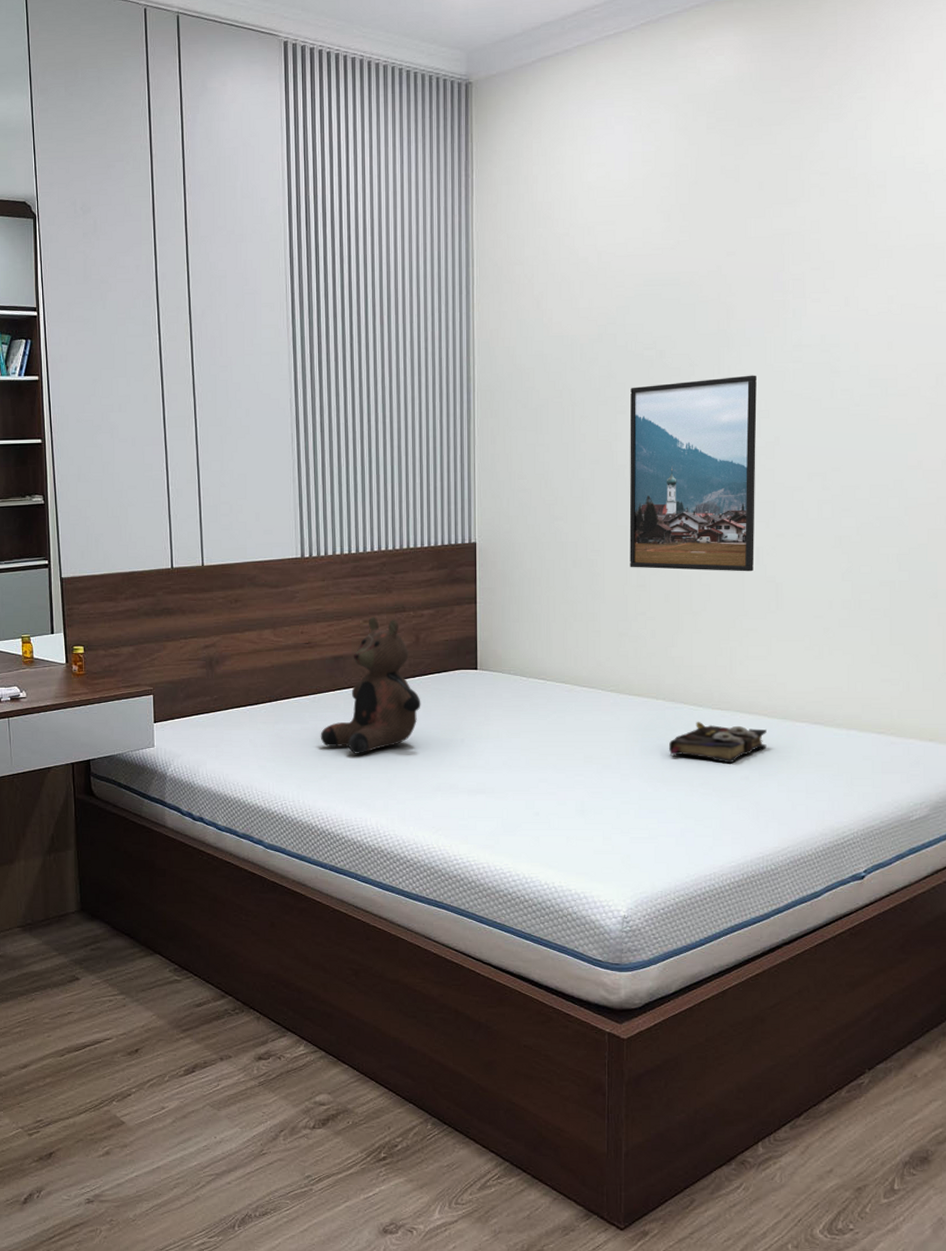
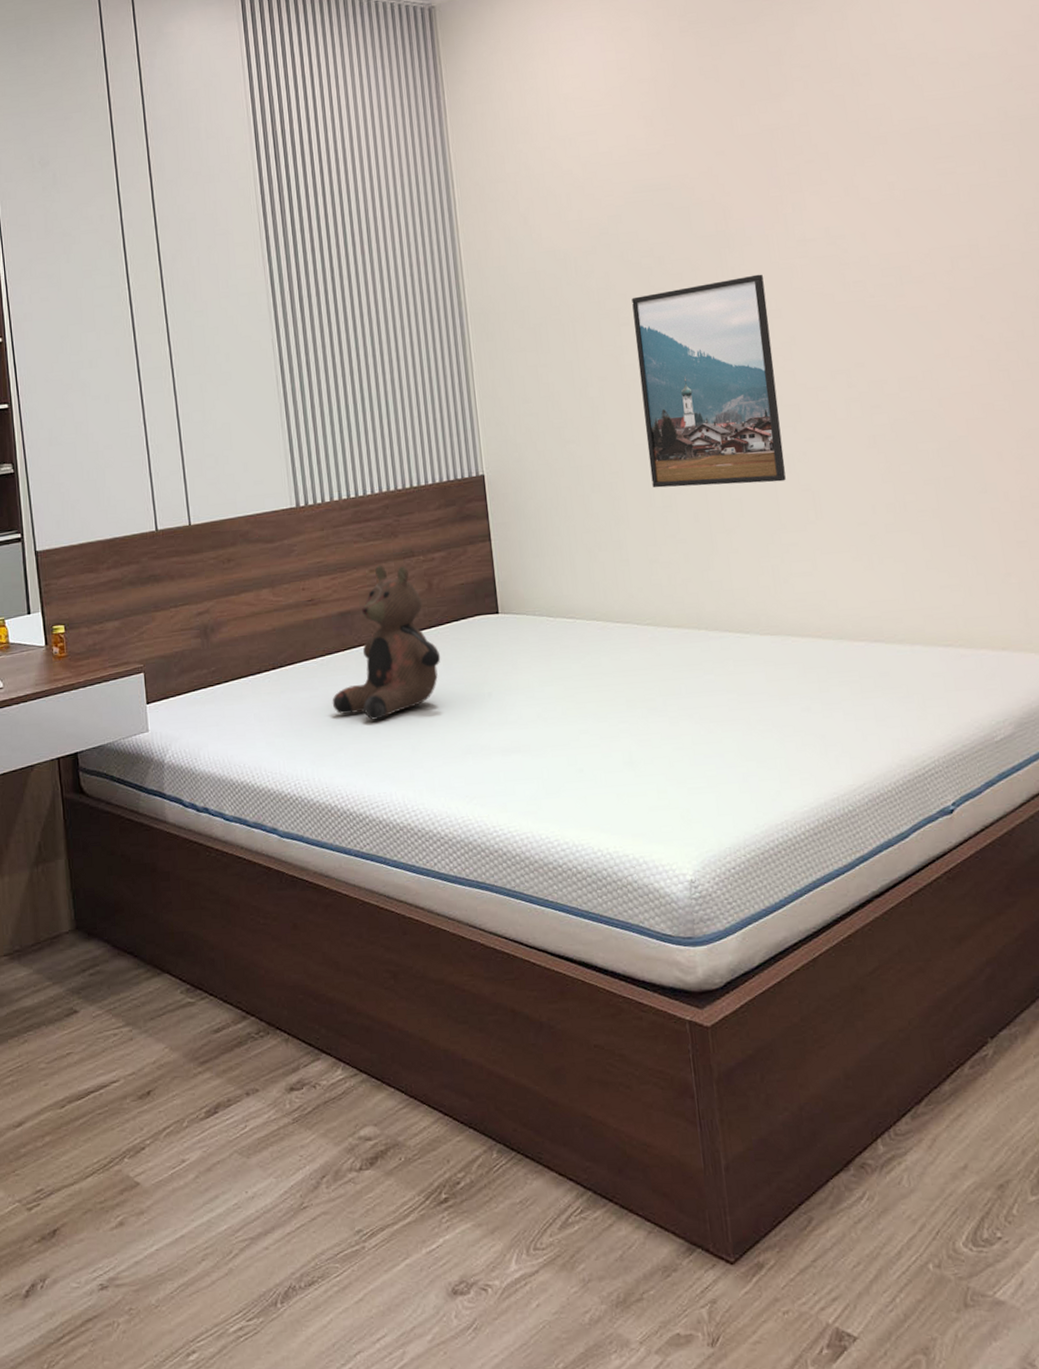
book: present [669,721,767,764] -> none [718,649,826,695]

